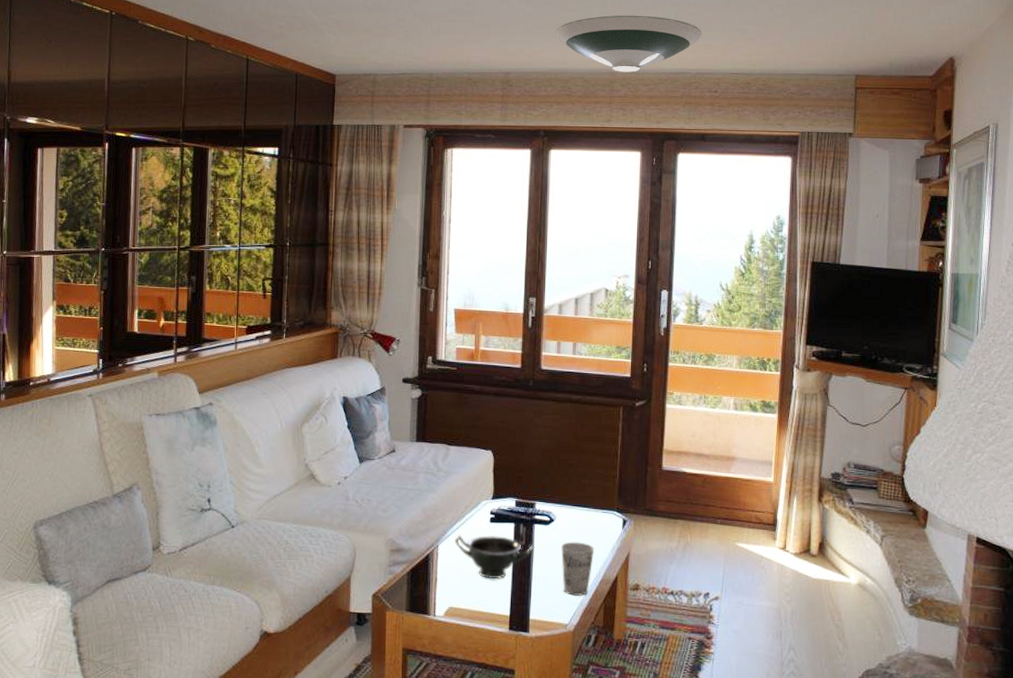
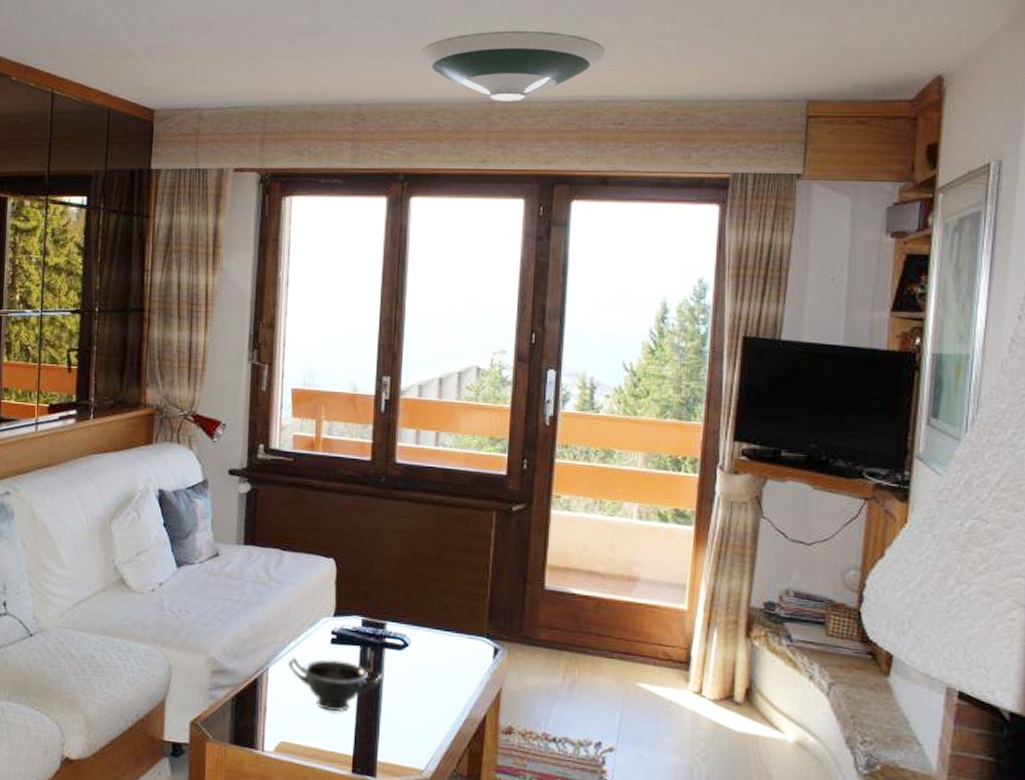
cup: present [561,542,595,596] -> none [417,671,459,737]

